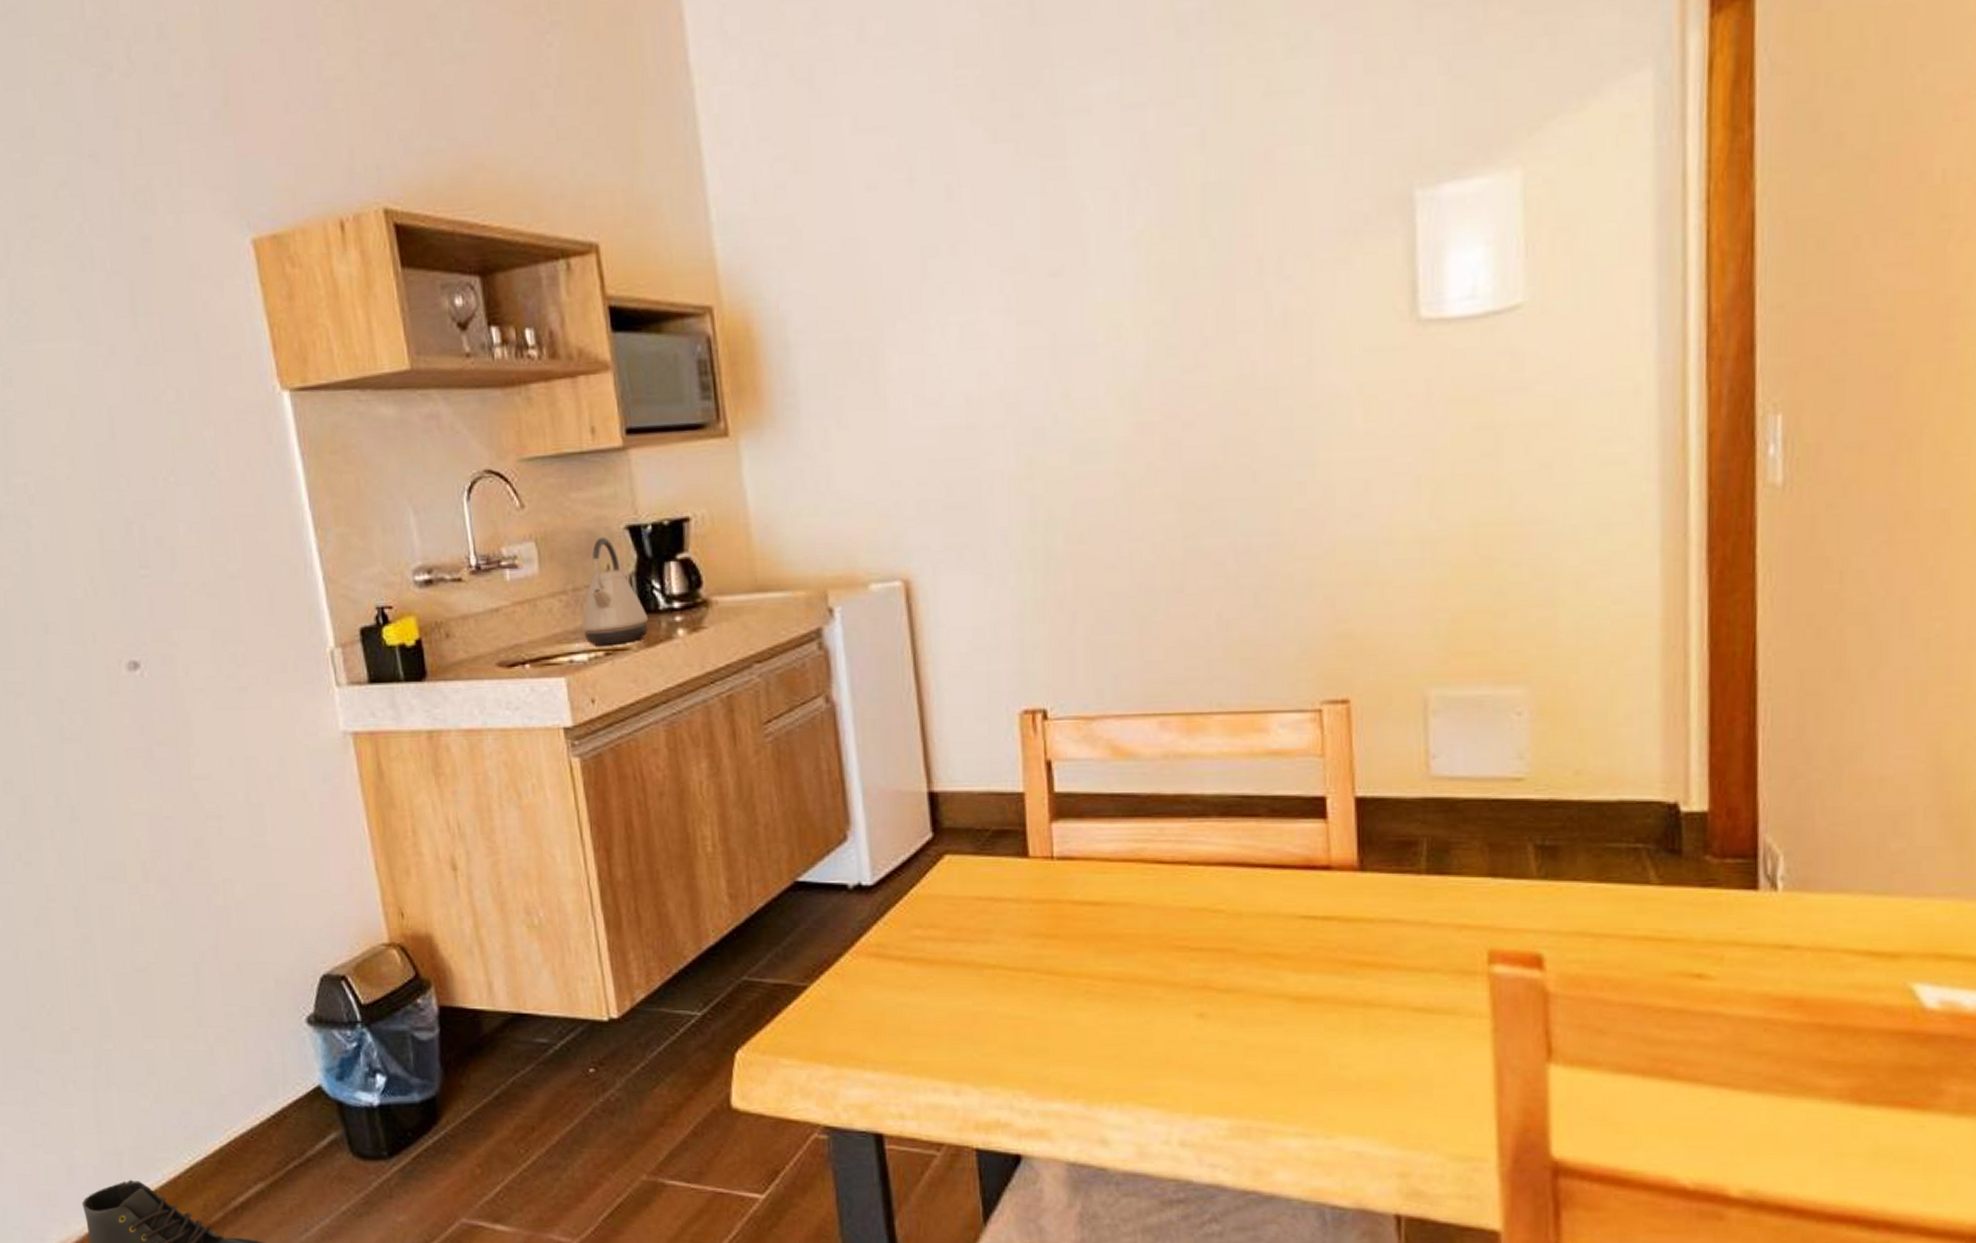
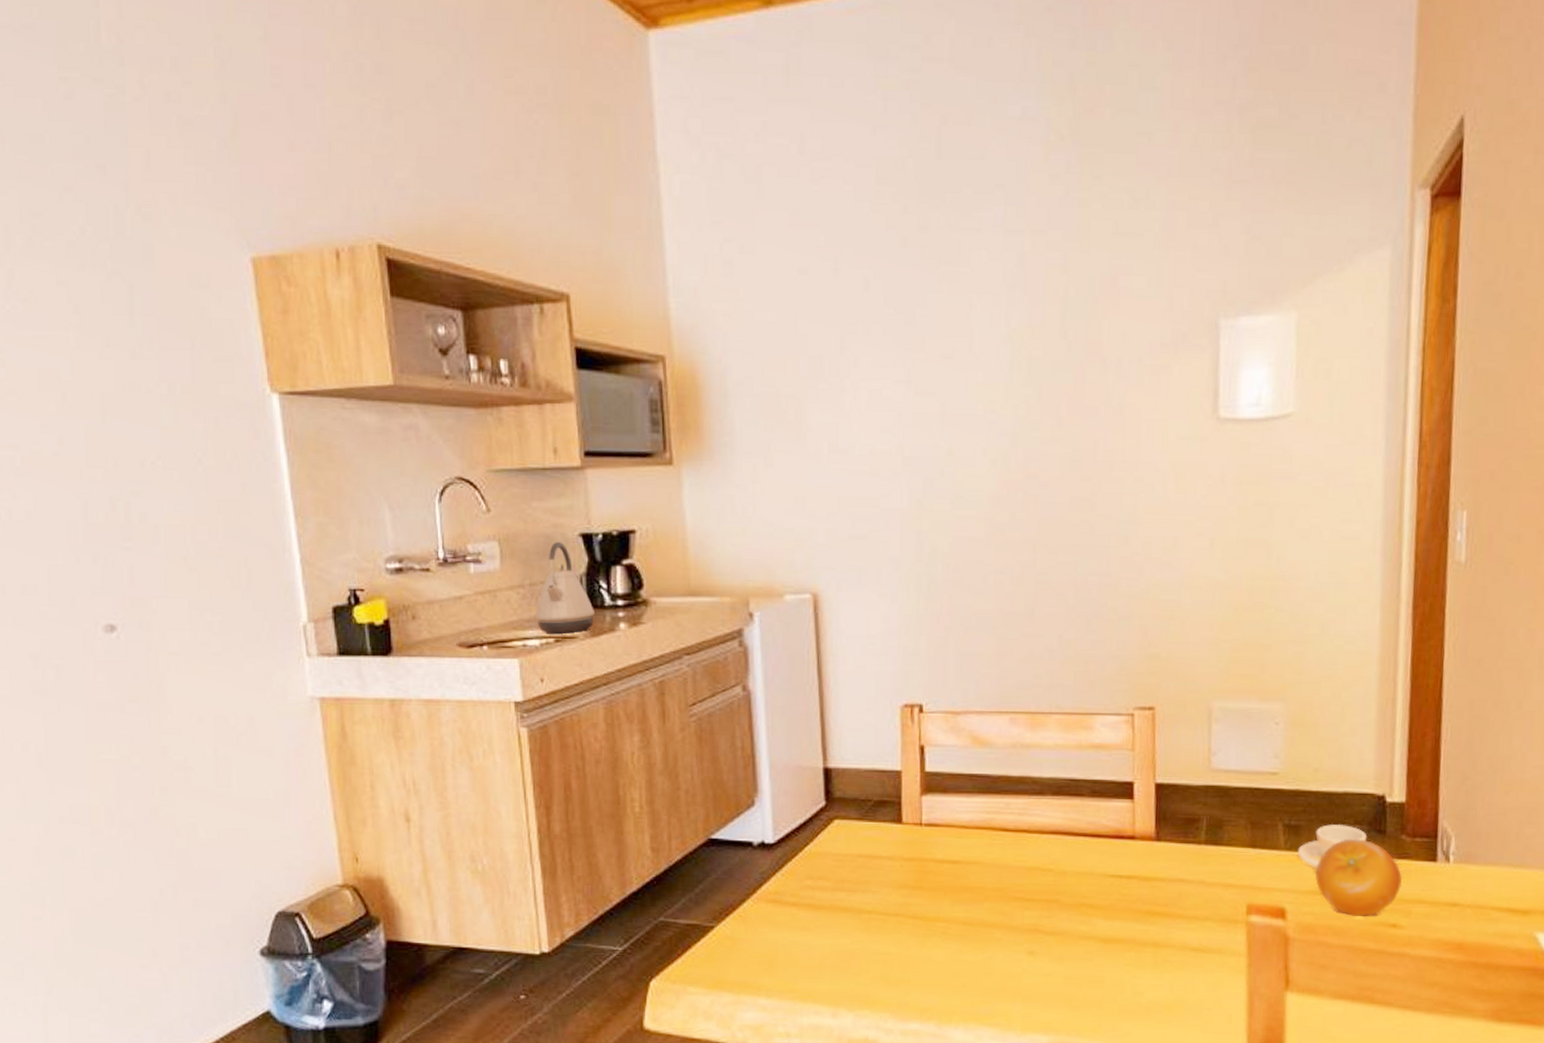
teacup: none [1557,842,1655,902] -> present [1298,823,1368,868]
fruit: none [1582,862,1709,964] -> present [1315,839,1403,916]

